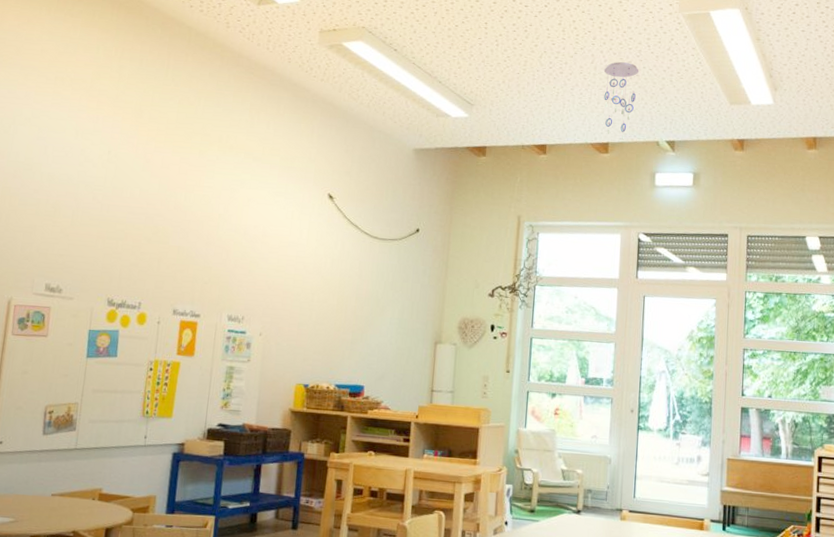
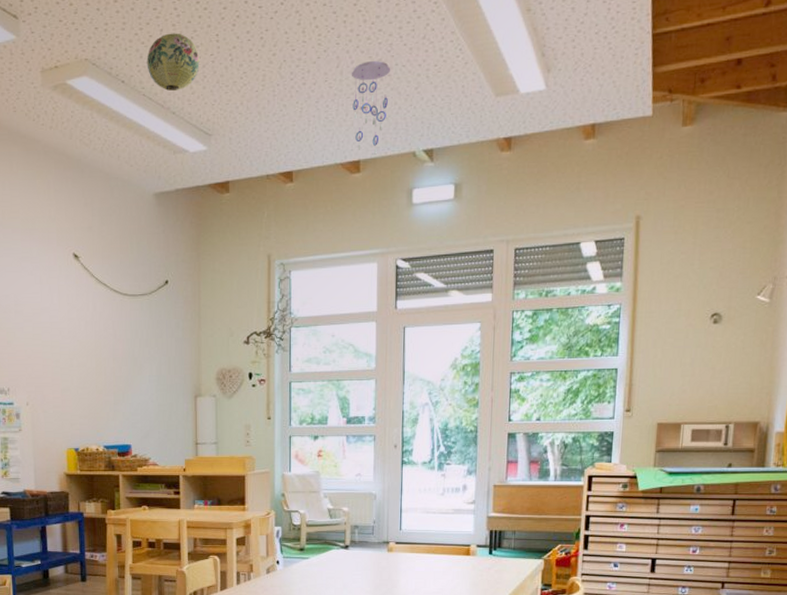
paper lantern: none [419,16,469,64] -> present [146,33,200,92]

